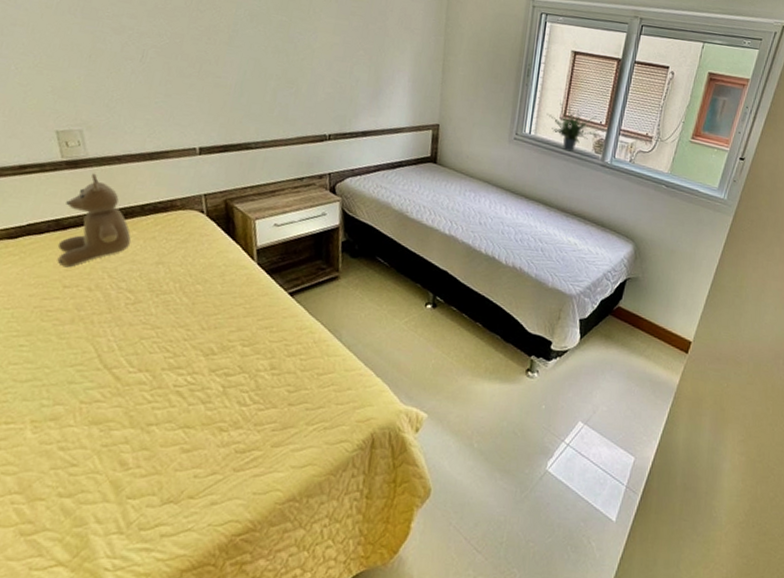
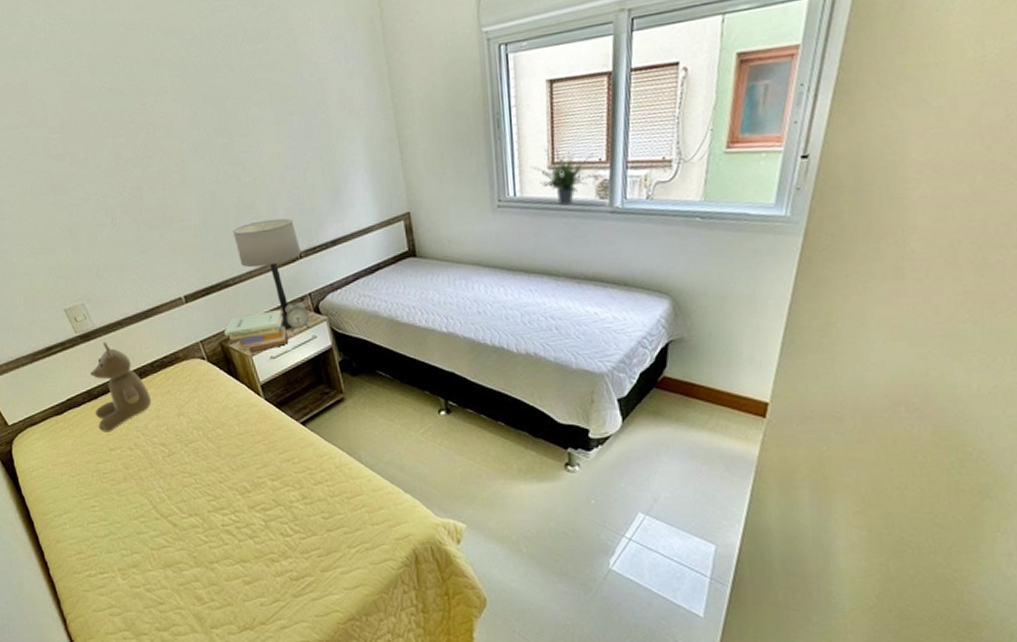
books: none [231,178,298,217] -> present [223,310,289,353]
table lamp: none [268,97,332,202] -> present [232,218,301,329]
alarm clock: none [299,179,324,205] -> present [285,302,310,332]

